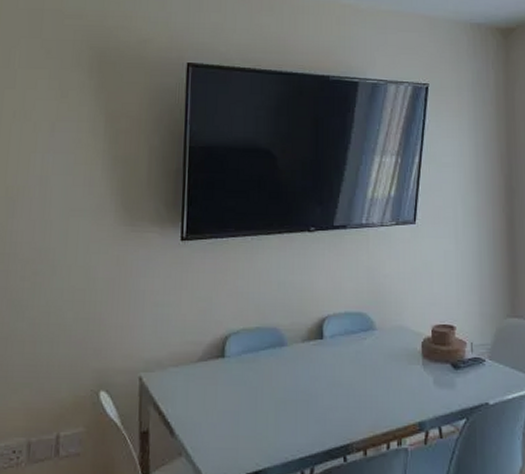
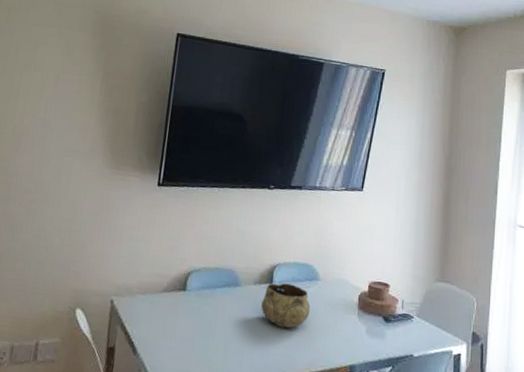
decorative bowl: none [313,337,368,388] -> present [261,283,310,329]

